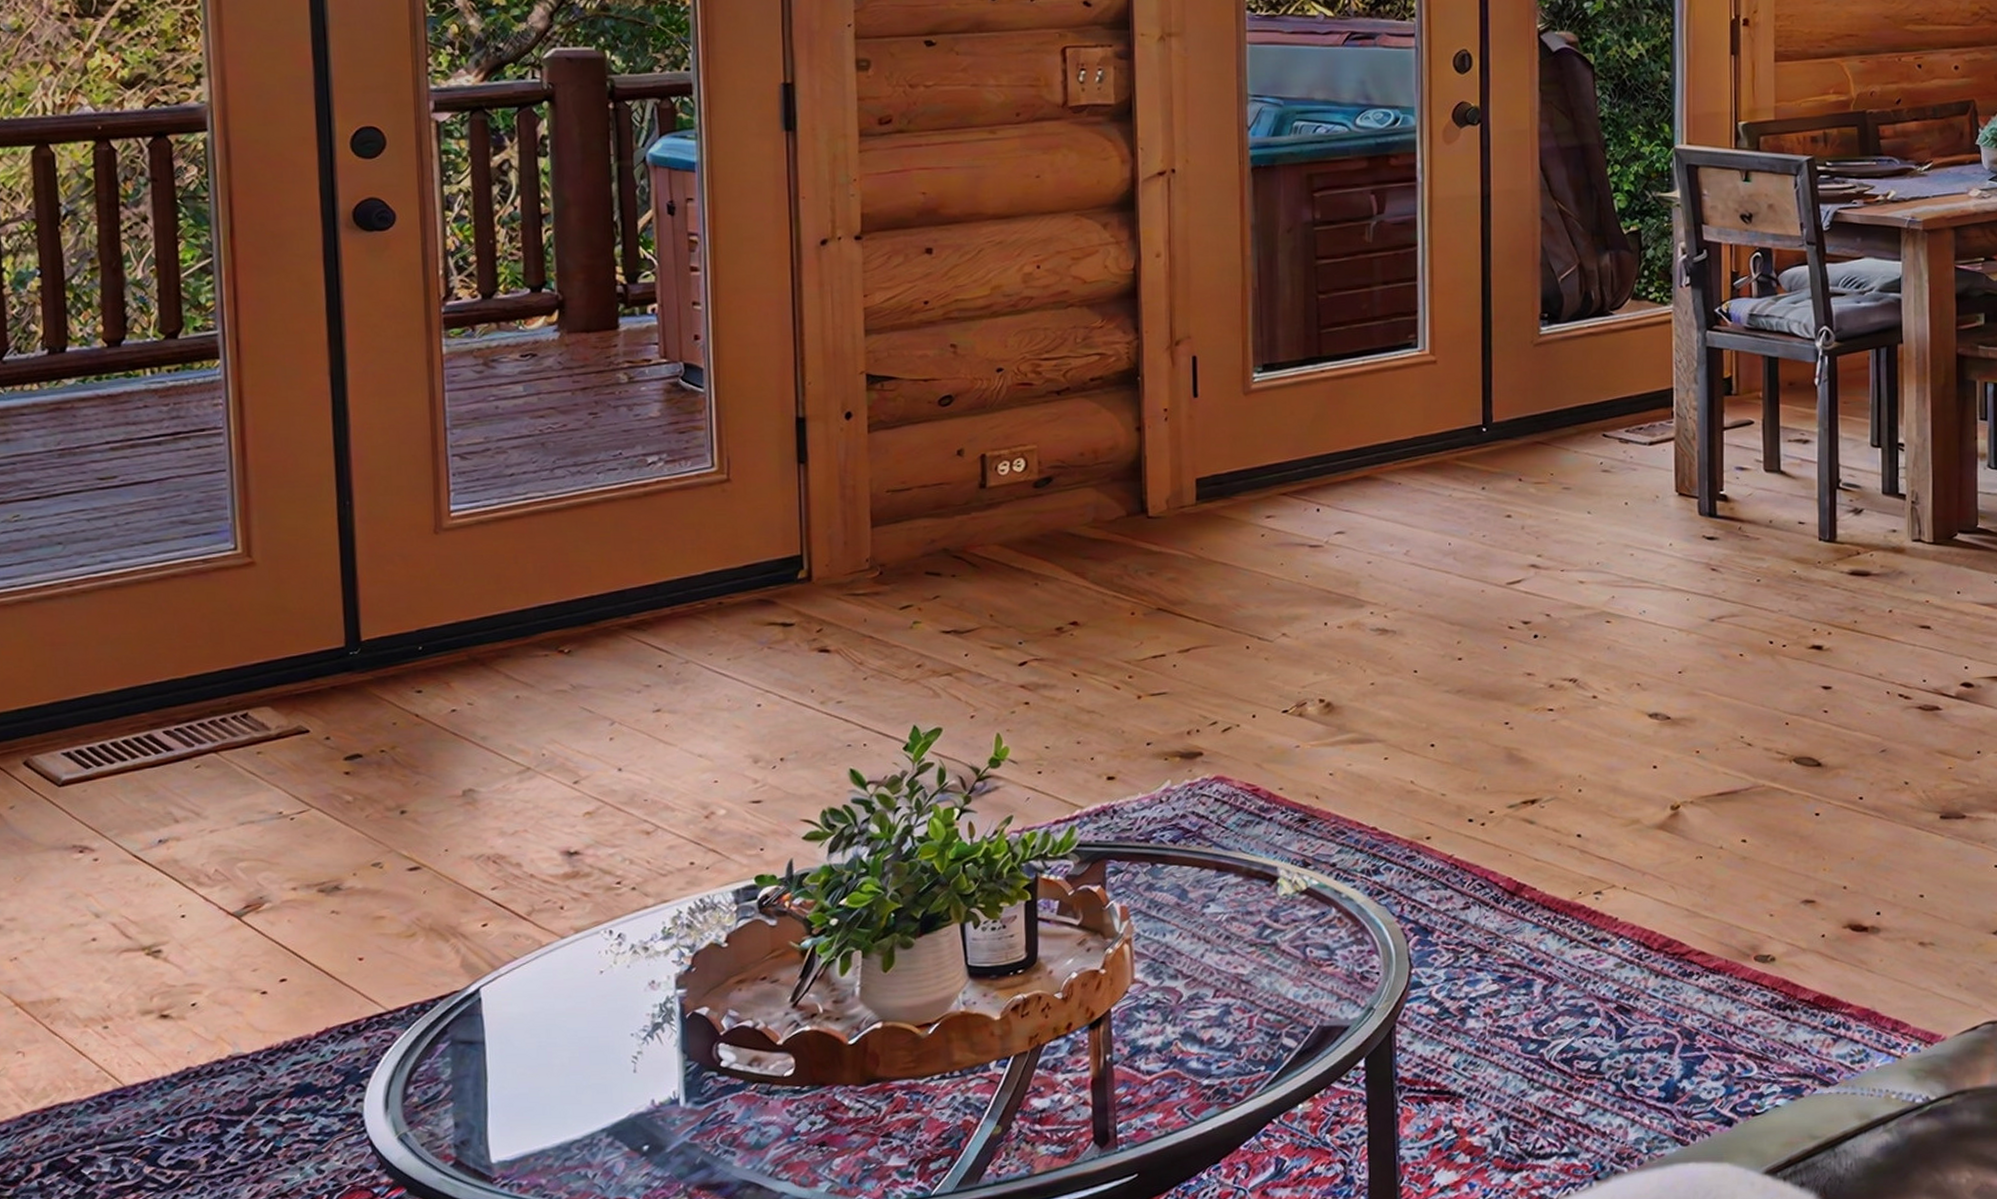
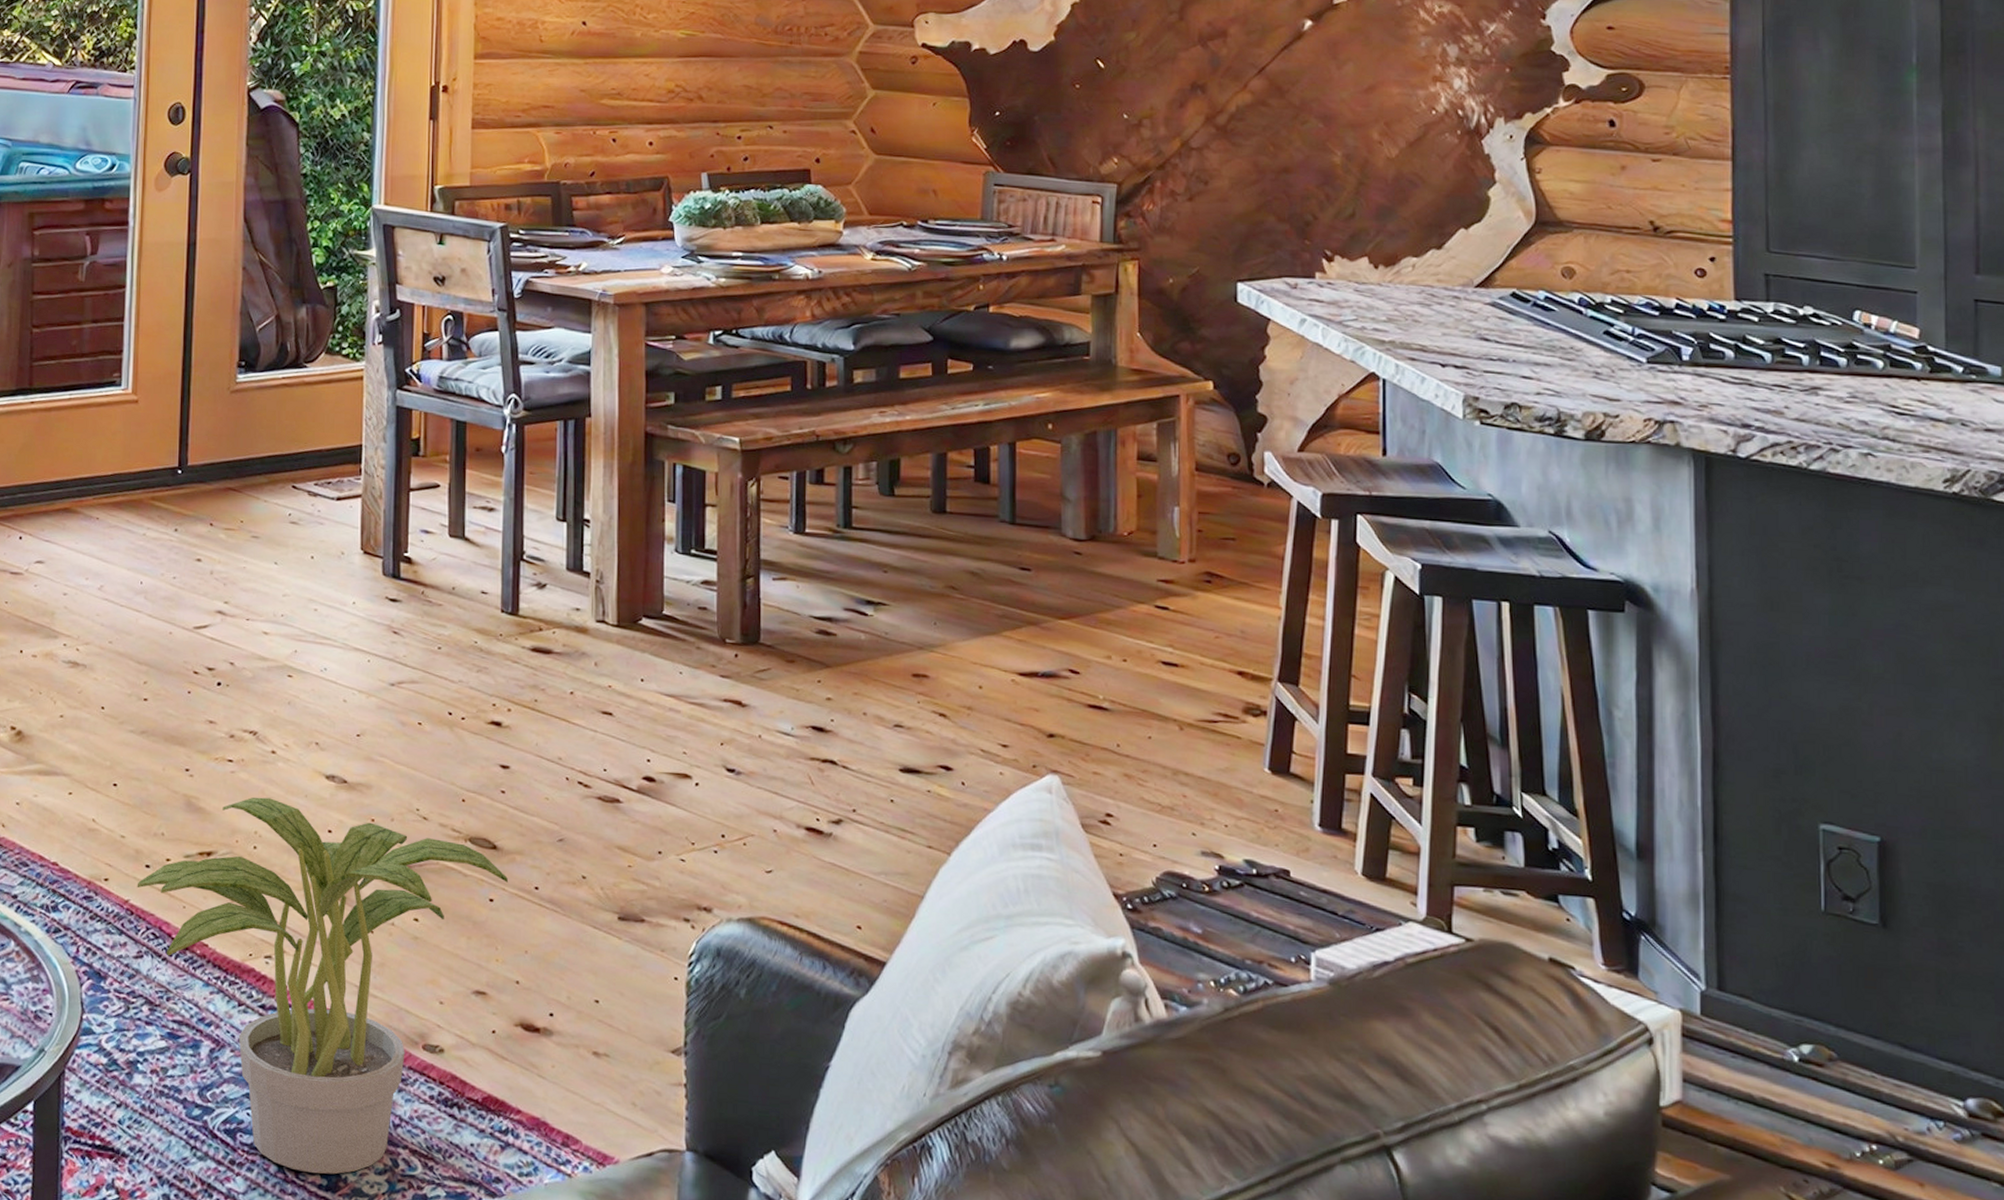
potted plant: none [1460,741,1834,1088] -> present [137,797,509,1175]

